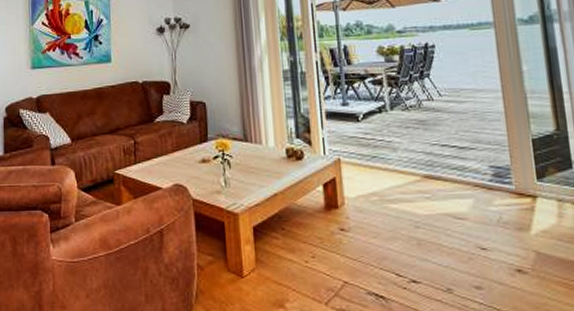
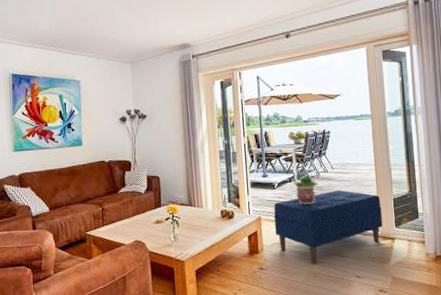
bench: none [358,125,517,226] -> present [274,190,383,264]
potted plant: none [385,101,420,144] -> present [294,173,318,205]

